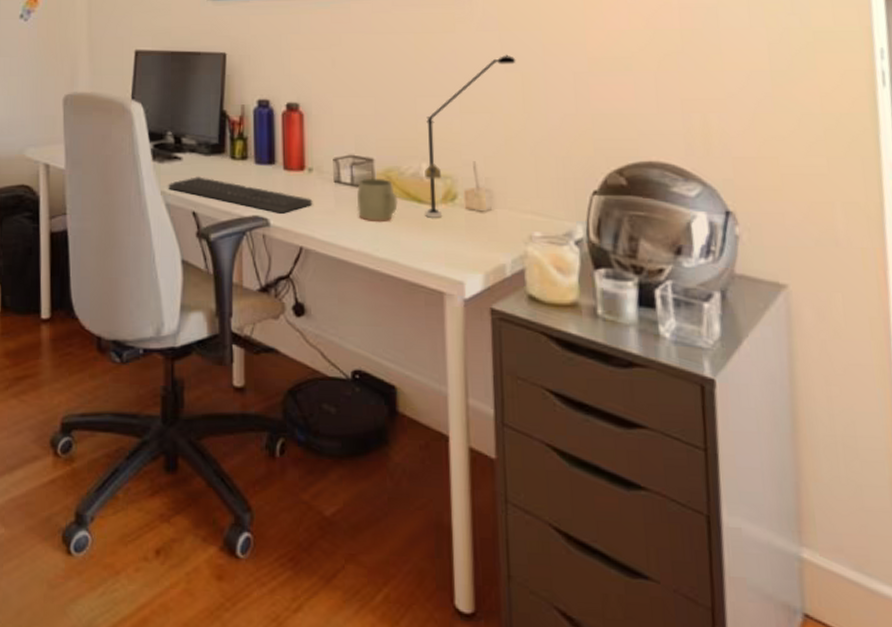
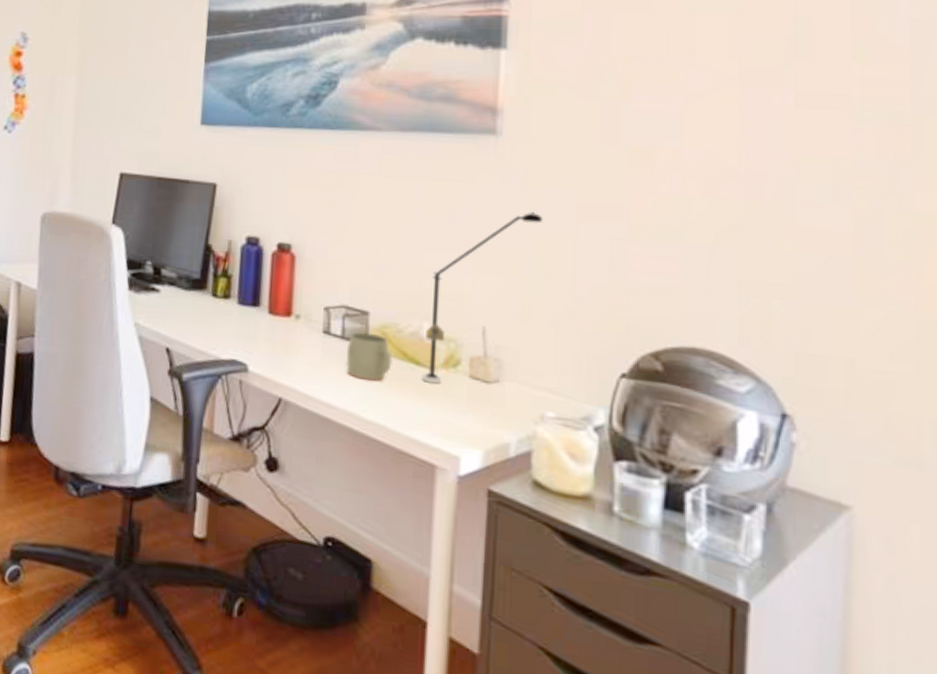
computer keyboard: present [167,177,313,214] -> none [141,311,298,360]

